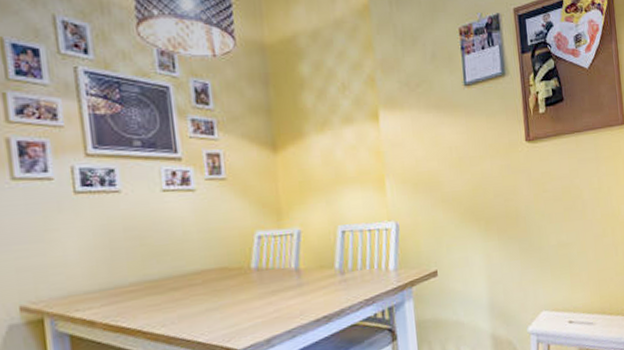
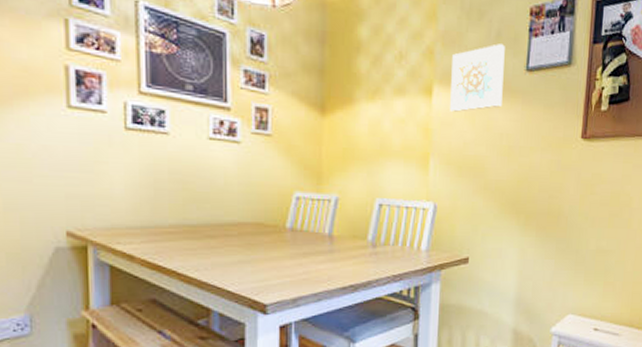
wall art: none [393,64,447,133] -> present [450,44,505,112]

